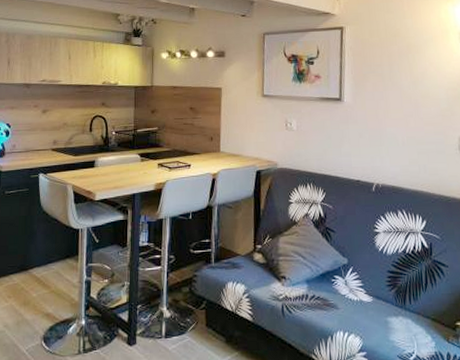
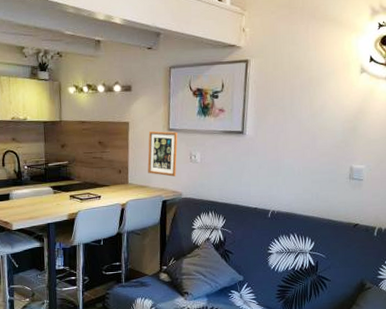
picture frame: none [241,96,273,145] -> present [147,130,178,177]

